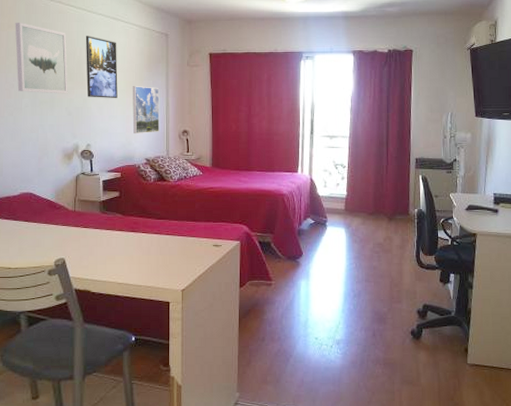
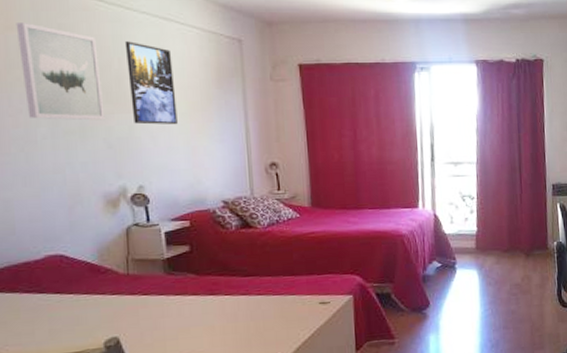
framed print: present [132,86,160,133] -> none [198,107,239,169]

